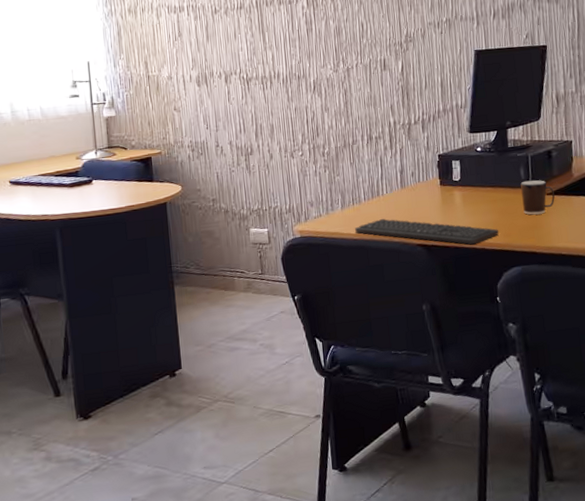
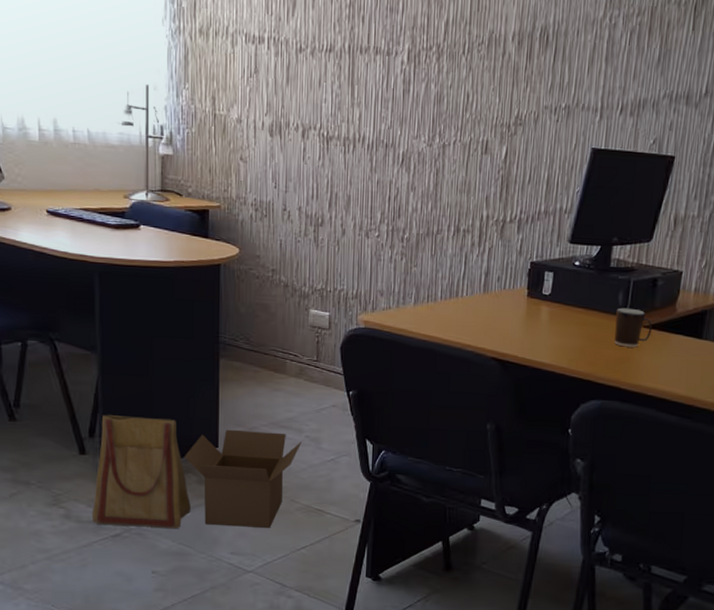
shopping bag: none [70,349,162,461] -> present [91,415,191,529]
carton: none [151,345,257,444] -> present [184,429,302,528]
computer keyboard: present [355,219,499,245] -> none [426,323,584,368]

